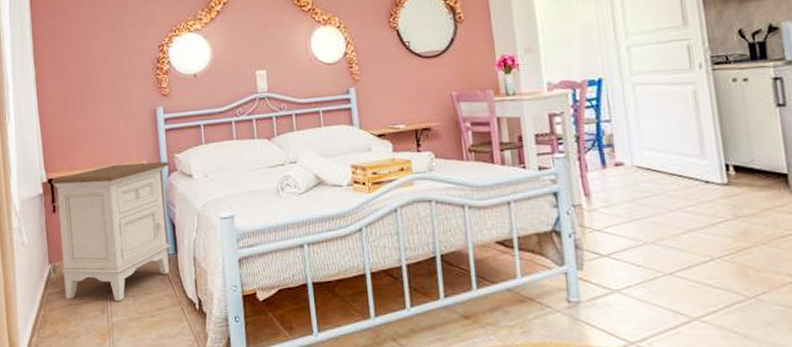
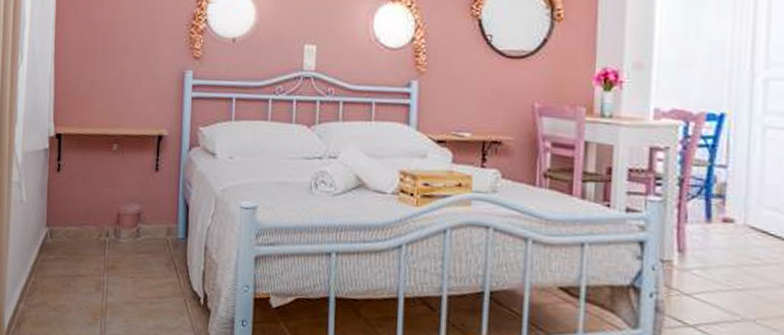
nightstand: present [51,161,171,302] -> none [58,128,191,281]

